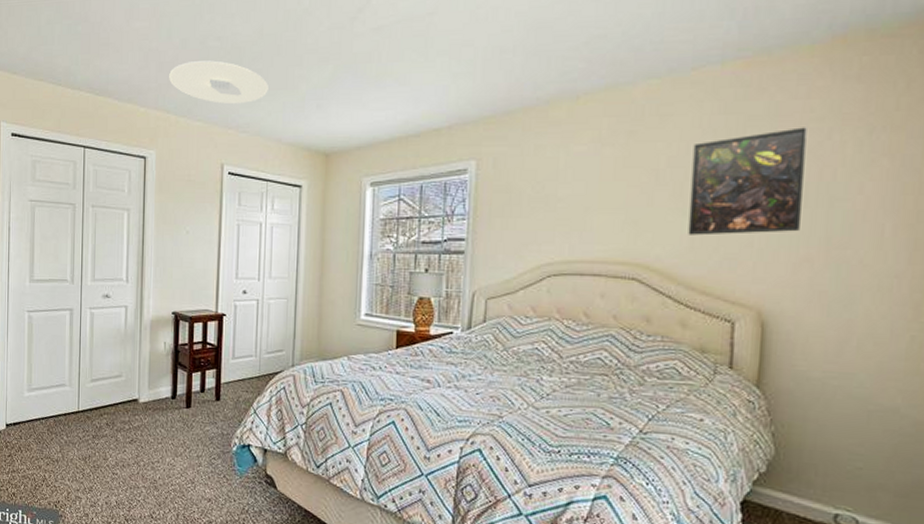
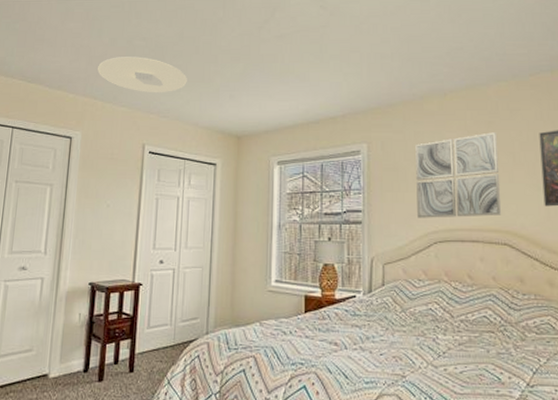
wall art: none [530,144,640,248] -> present [415,132,502,218]

